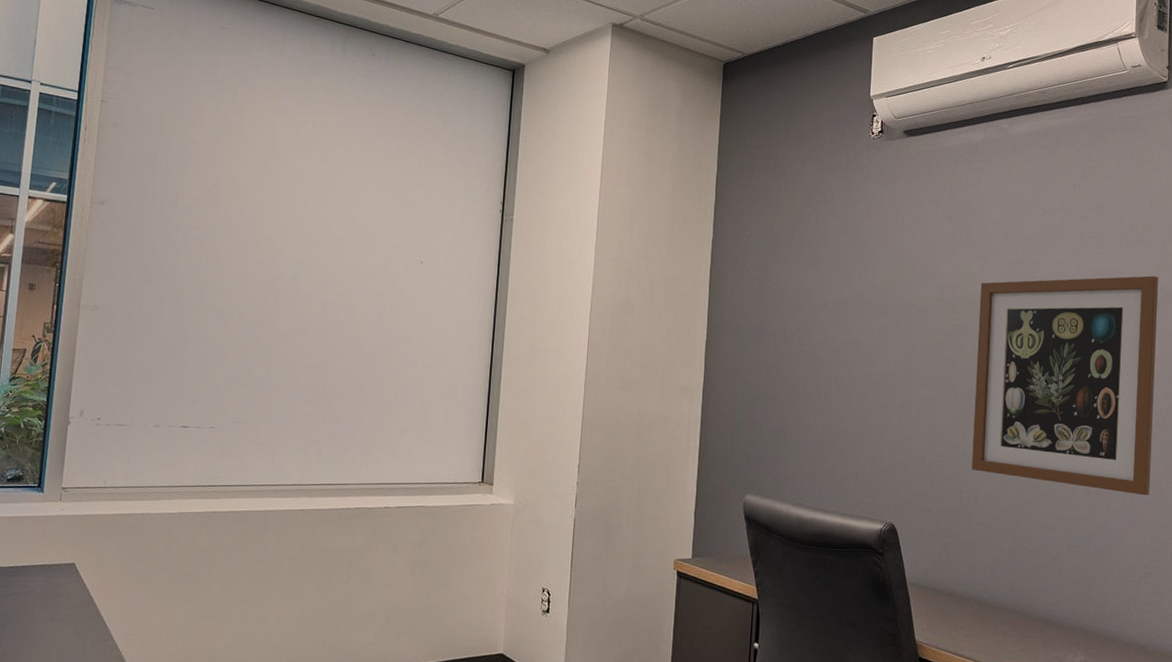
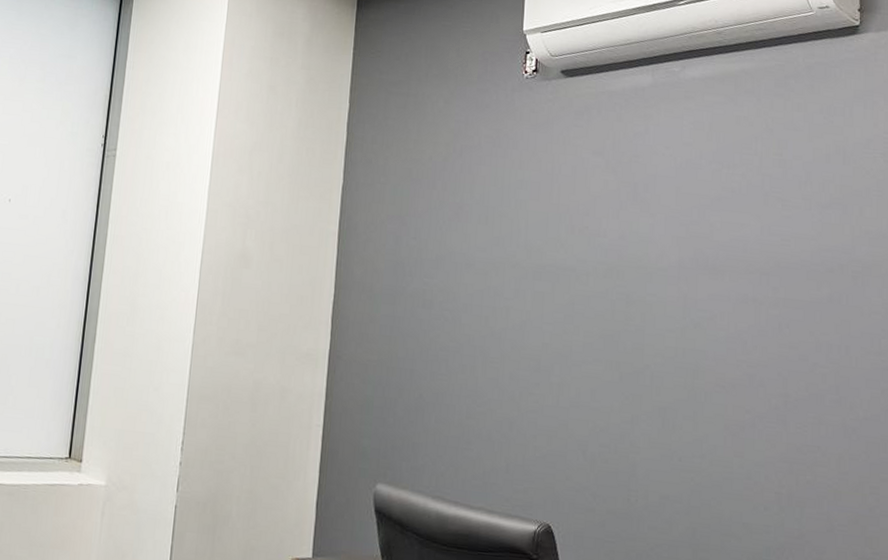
wall art: present [971,276,1159,496] -> none [641,244,855,502]

